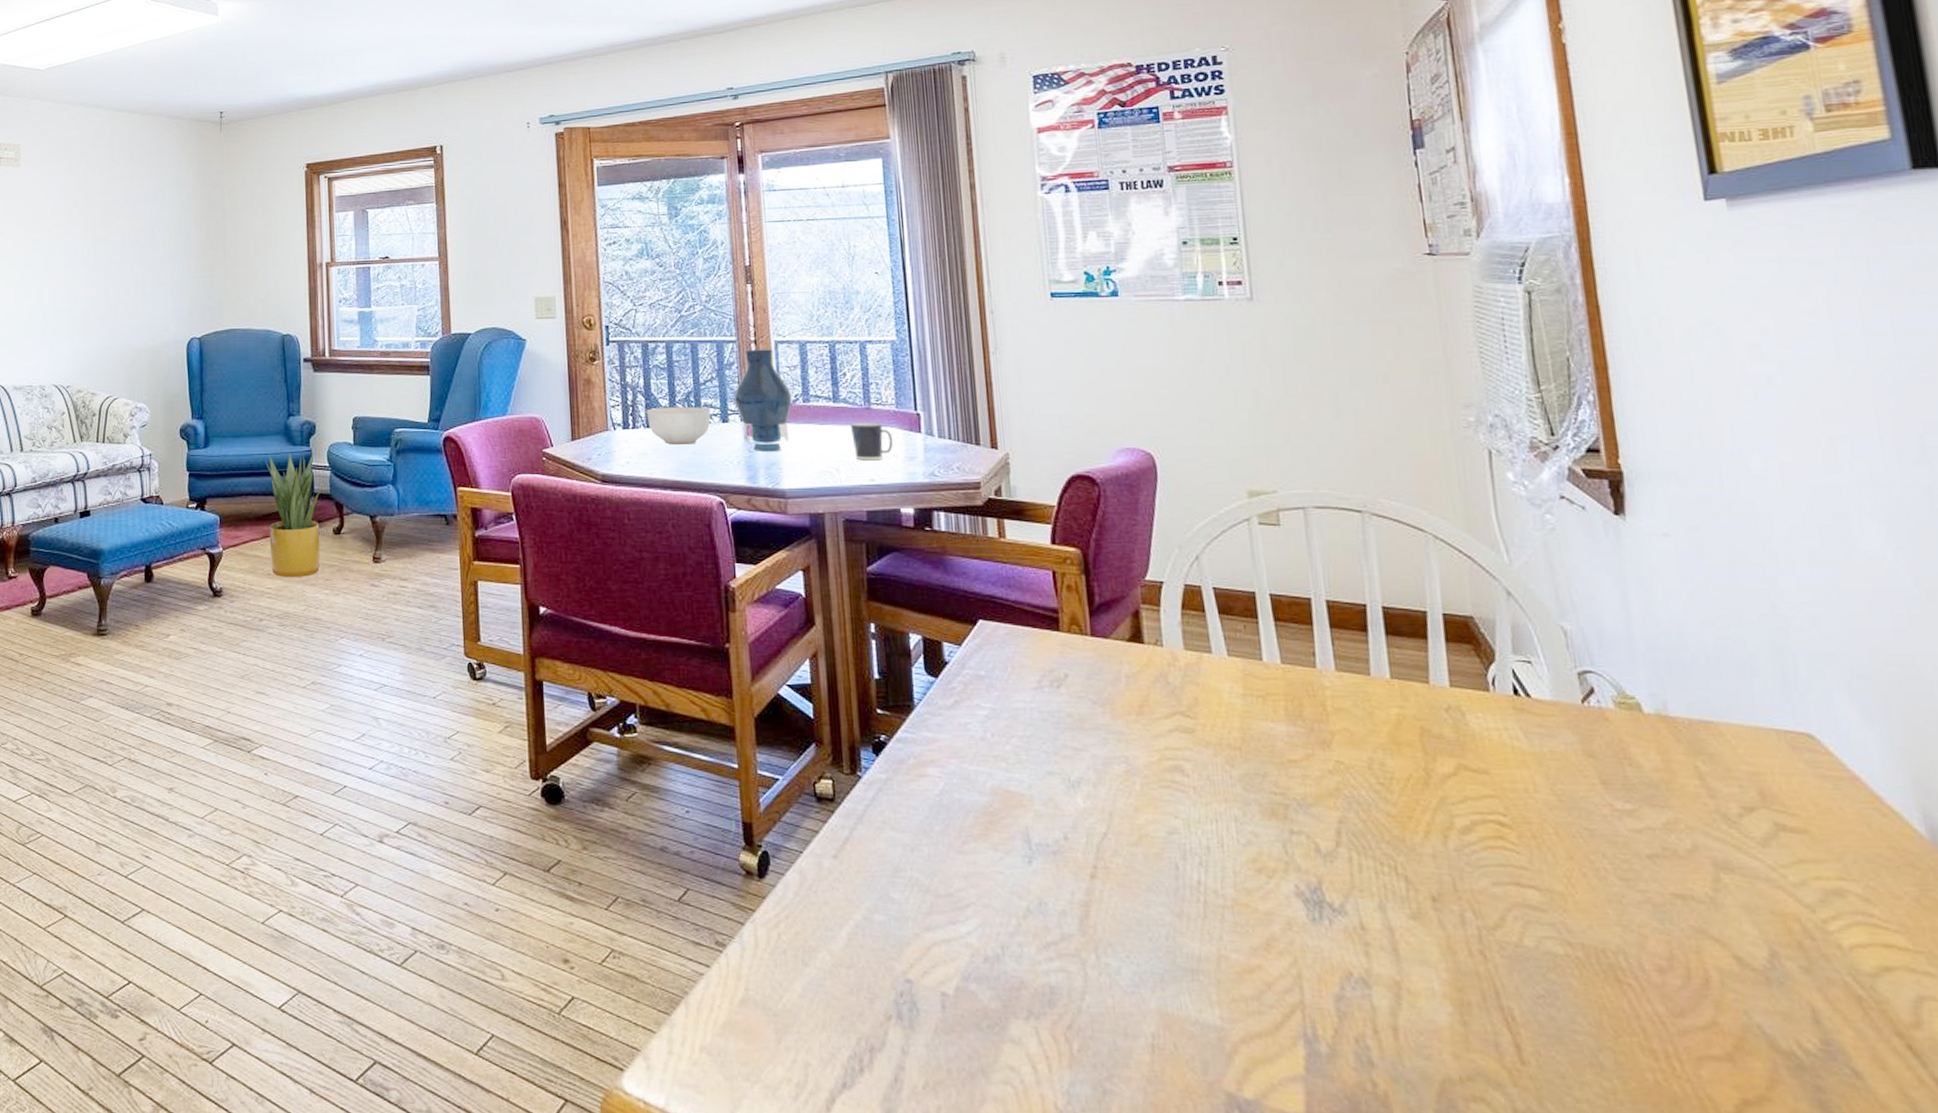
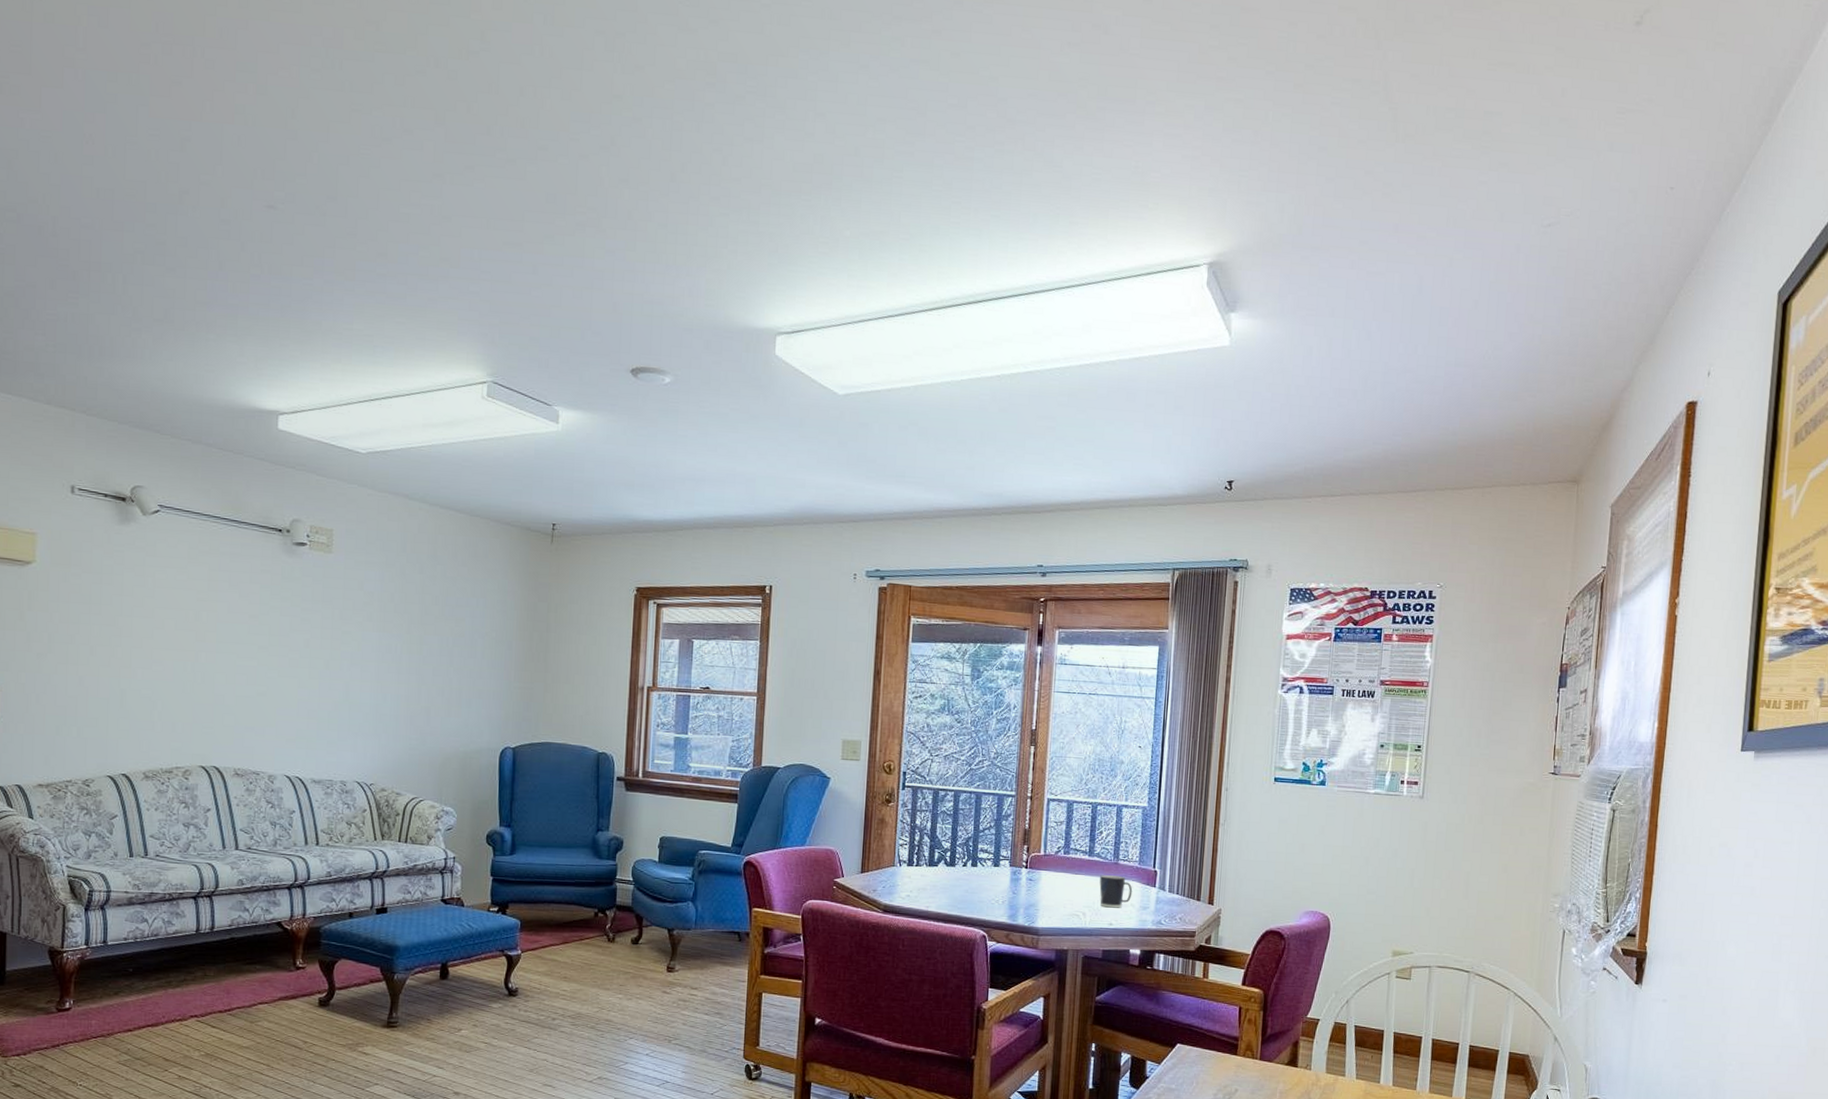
planter: present [265,453,322,578] -> none [568,866,624,983]
bowl: present [646,406,712,445] -> none [929,848,986,884]
vase: present [734,349,793,451] -> none [1007,804,1056,895]

